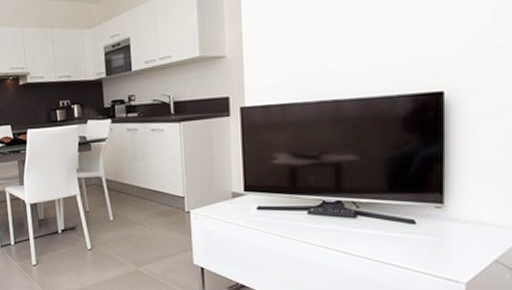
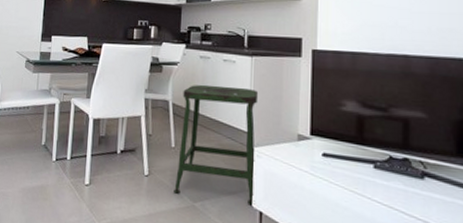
stool: none [114,154,196,262] -> present [174,84,259,205]

